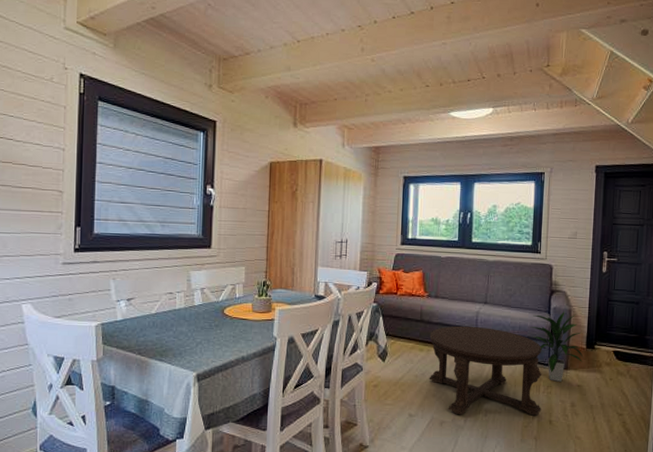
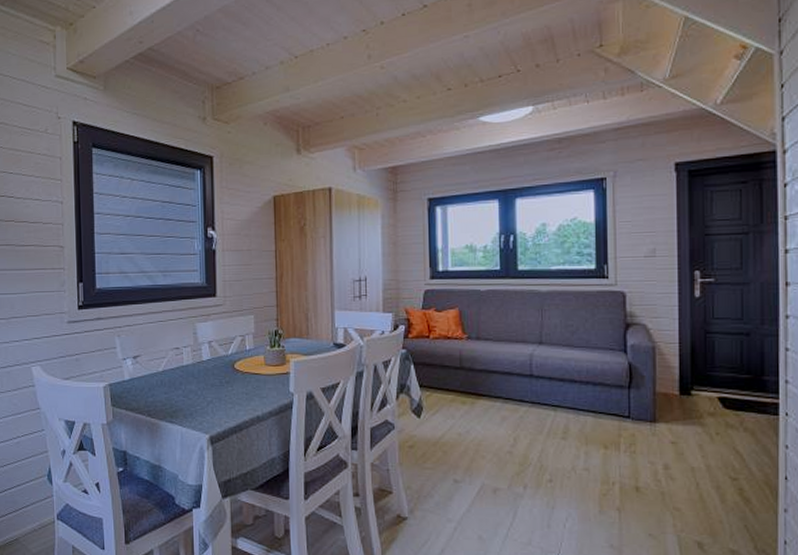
coffee table: present [429,325,542,416] -> none [473,372,624,481]
indoor plant: present [530,311,584,382] -> none [601,349,677,438]

